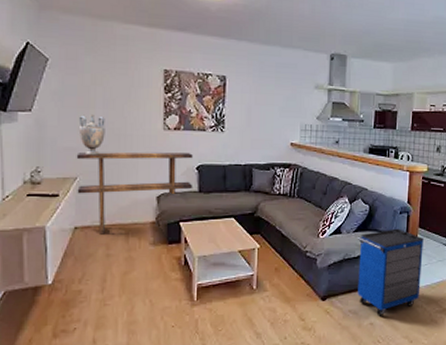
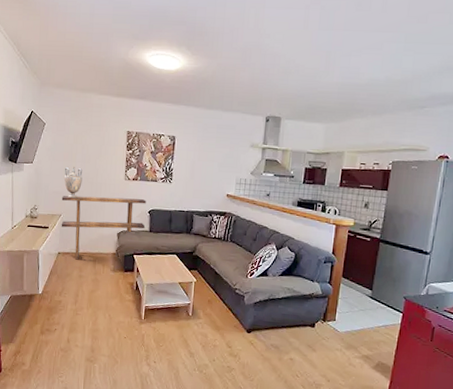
cabinet: present [357,228,424,316] -> none [280,276,346,354]

